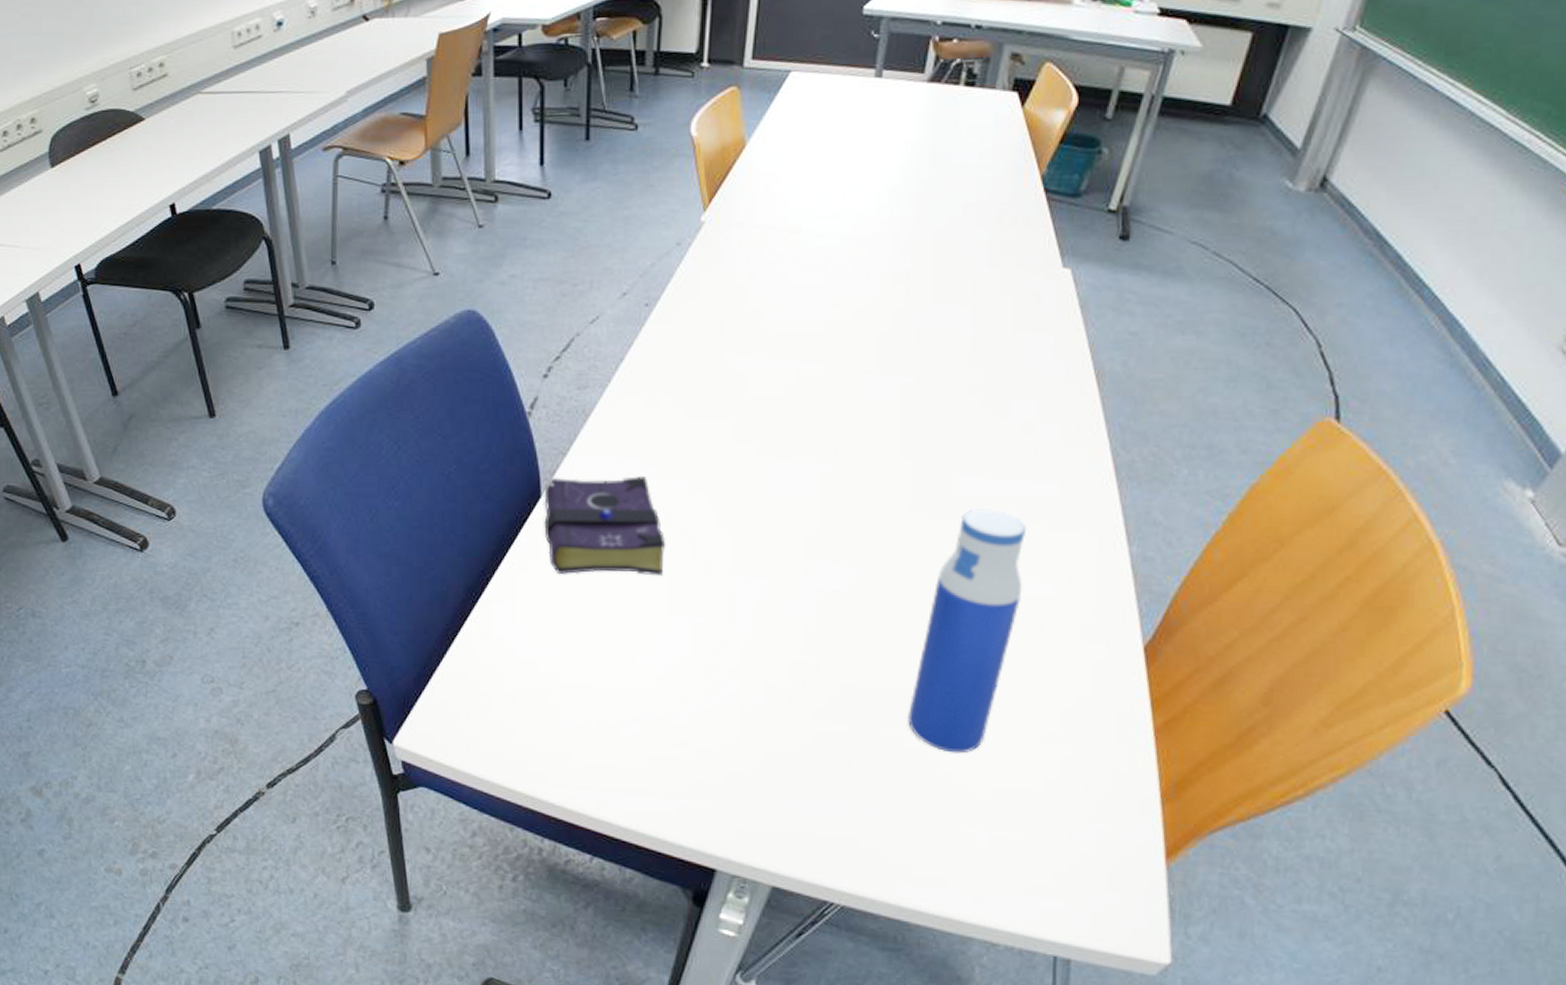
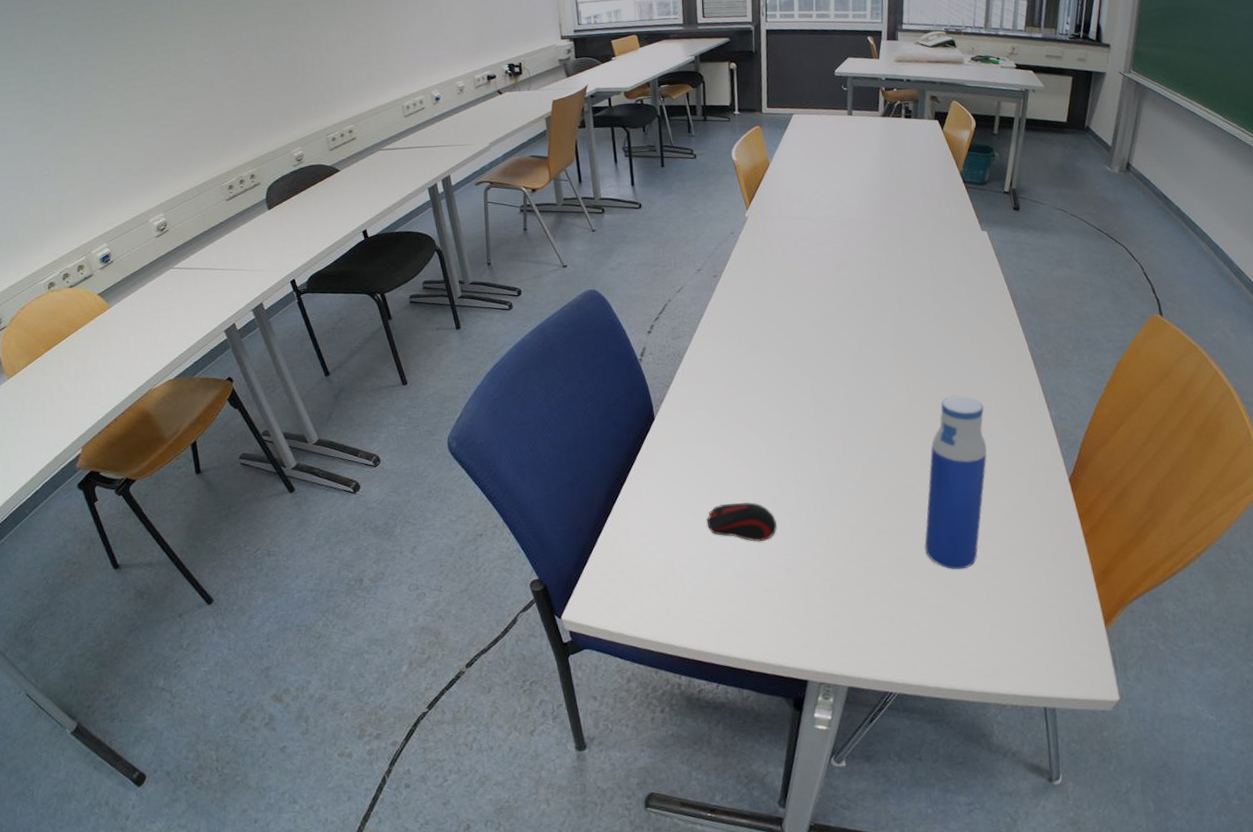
book: present [544,475,666,577] -> none [656,396,746,475]
computer mouse: none [599,622,698,679] -> present [706,502,777,542]

